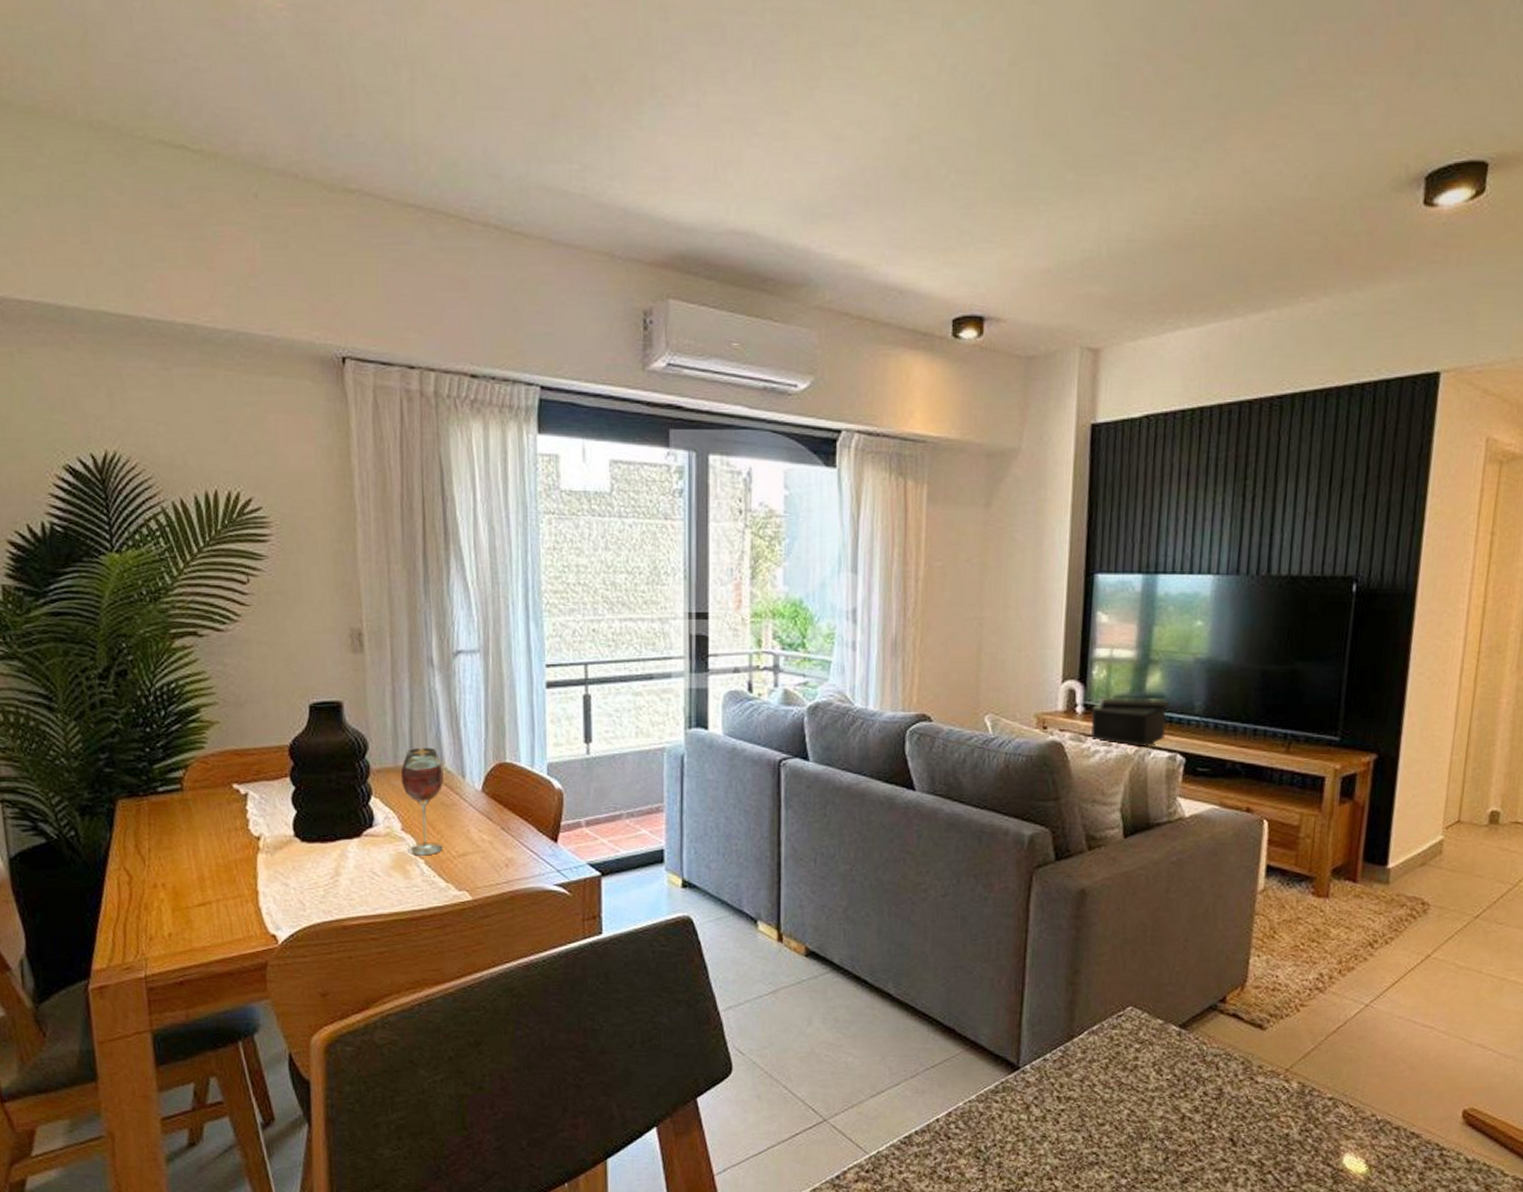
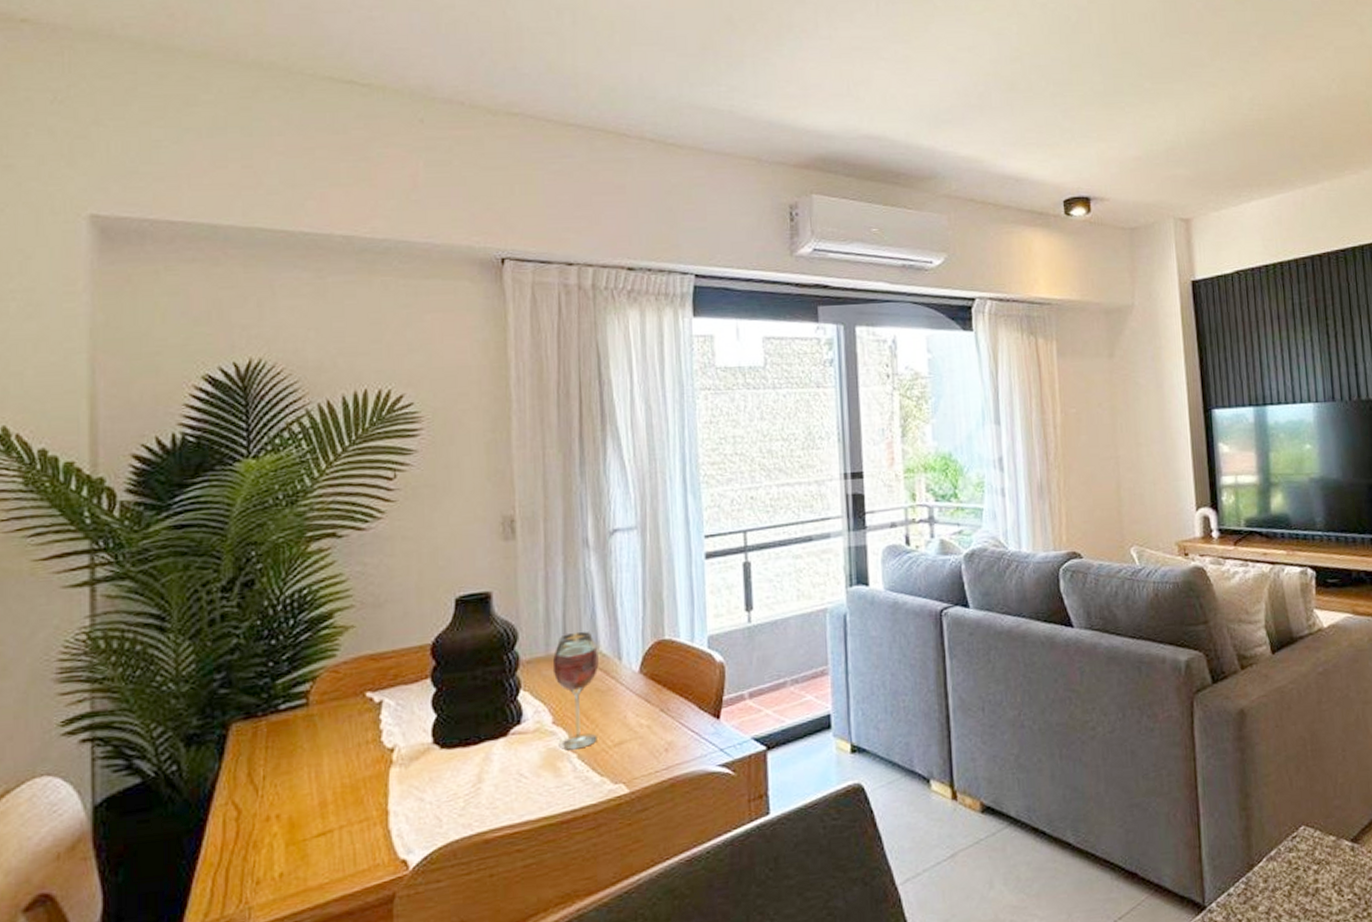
speaker: present [1090,697,1170,747] -> none [1226,517,1294,564]

